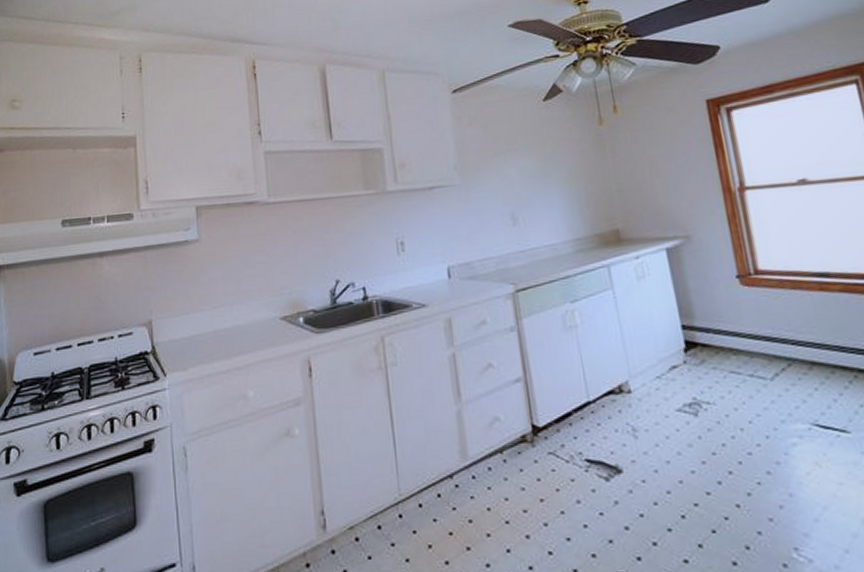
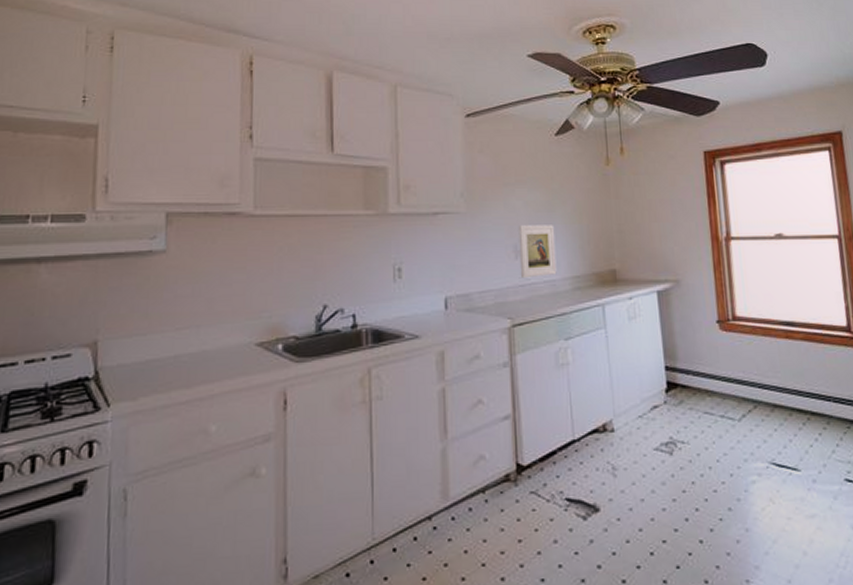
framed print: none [513,189,557,245] -> present [518,225,557,279]

